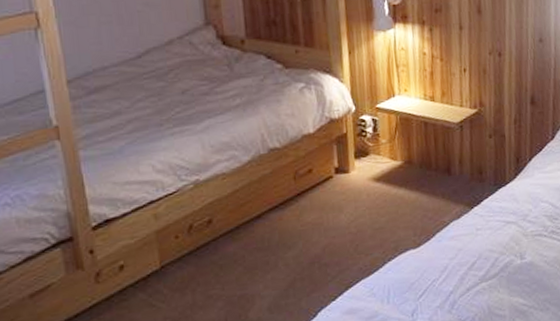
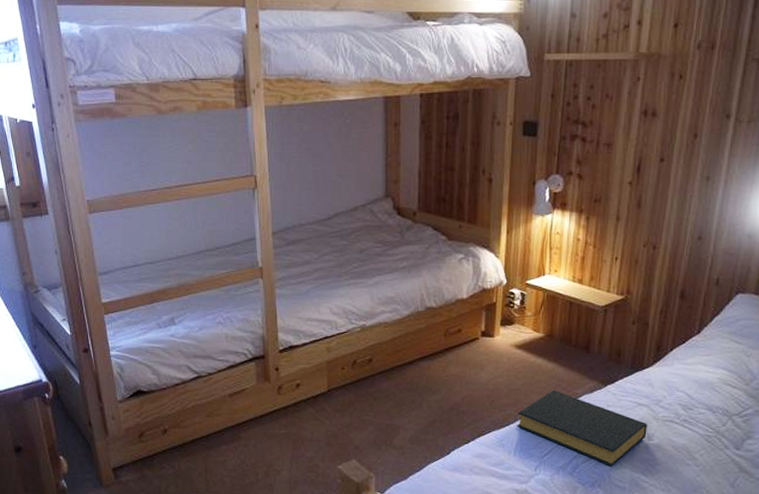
hardback book: none [385,221,519,296] -> present [517,389,647,467]

